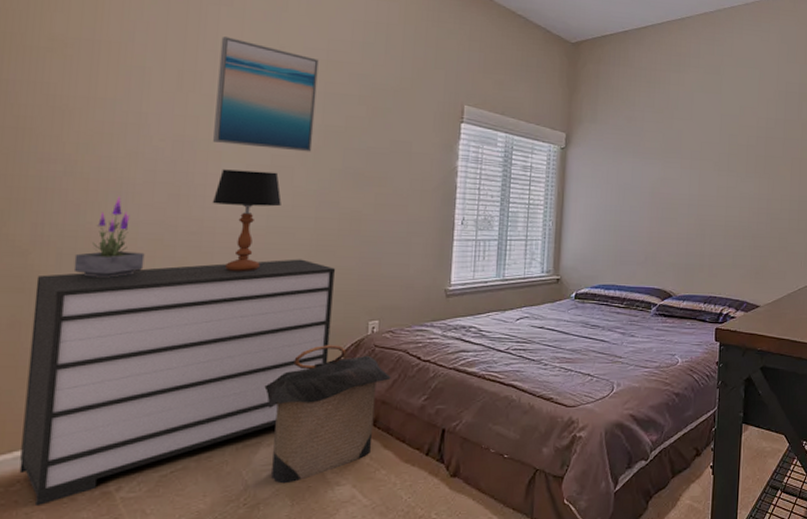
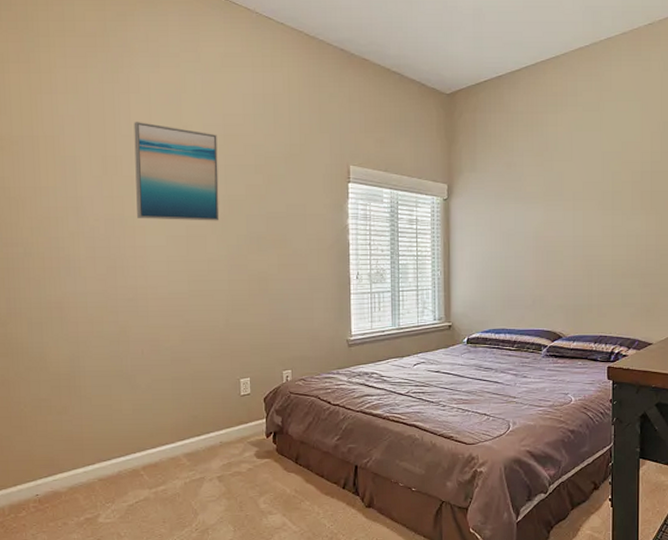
dresser: present [19,259,336,507] -> none [16,318,252,529]
potted plant: present [73,195,145,278] -> none [41,270,95,342]
table lamp: present [212,169,282,271] -> none [142,241,199,331]
laundry hamper: present [264,345,391,484] -> none [202,393,307,513]

